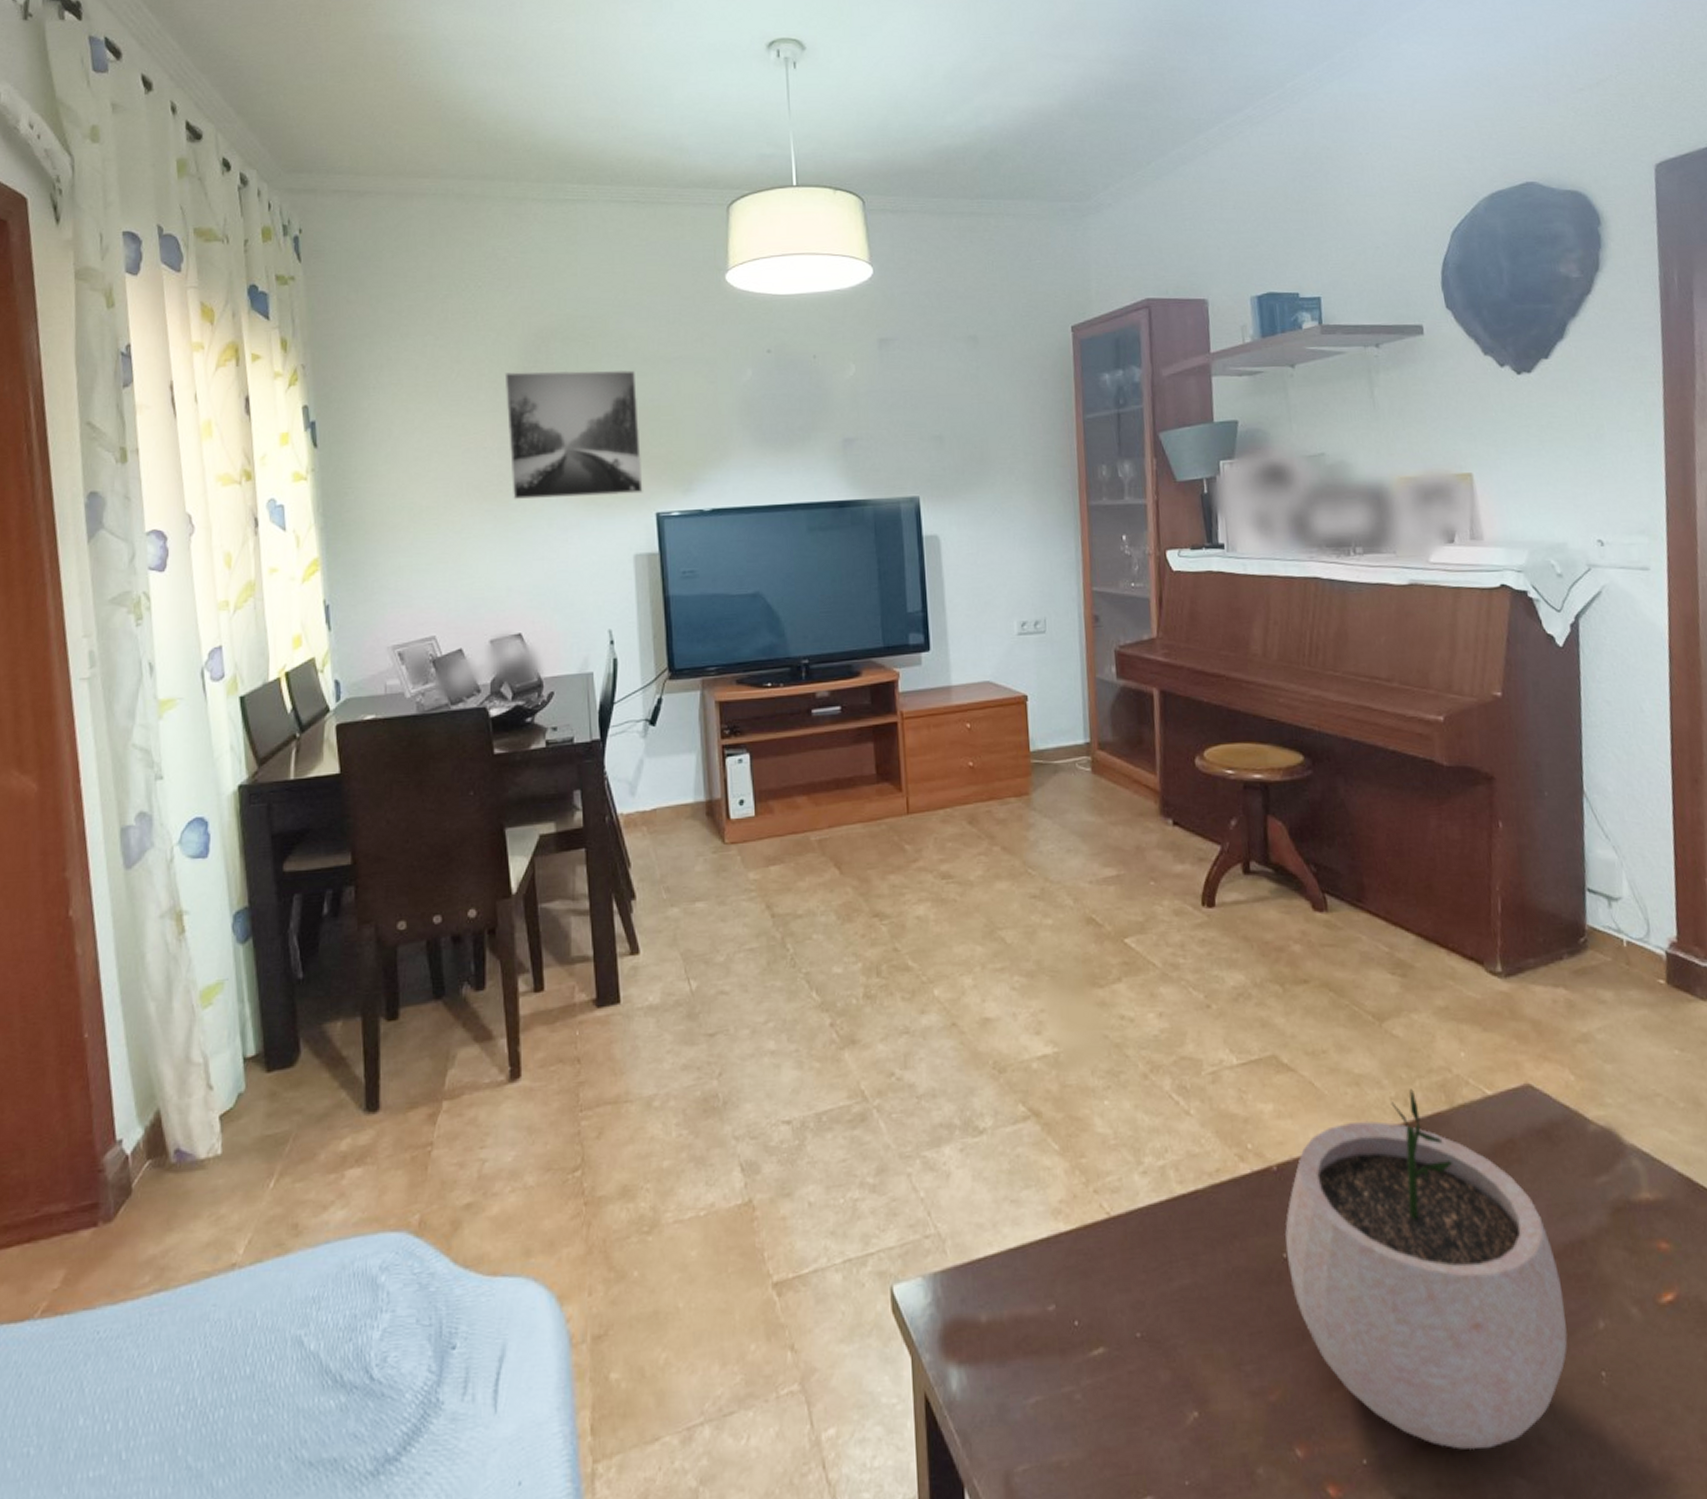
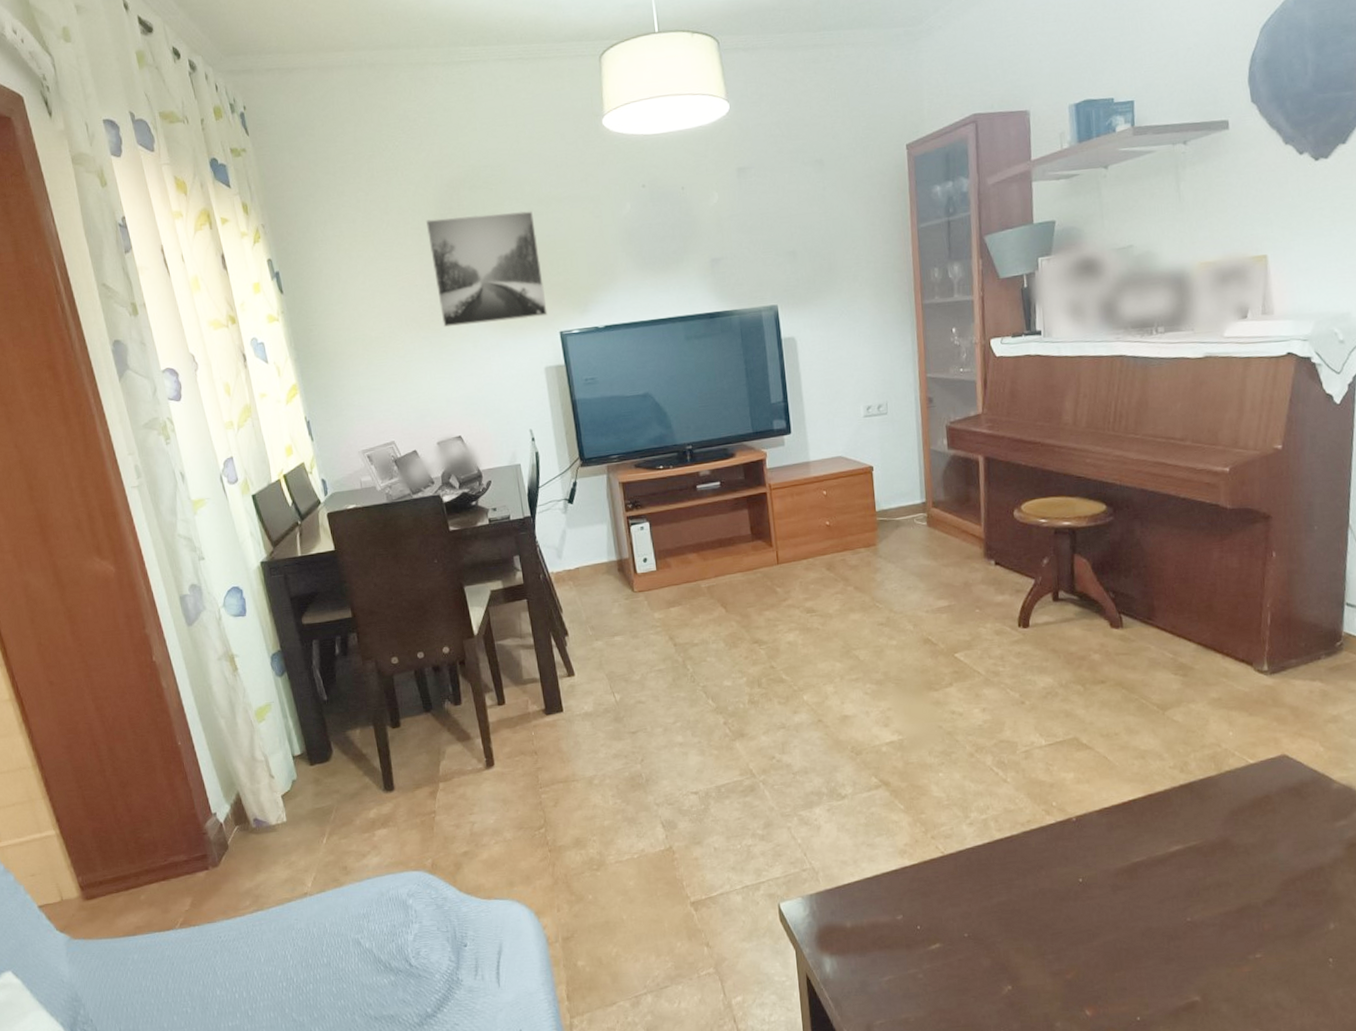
plant pot: present [1285,1089,1568,1451] -> none [1081,760,1304,1012]

